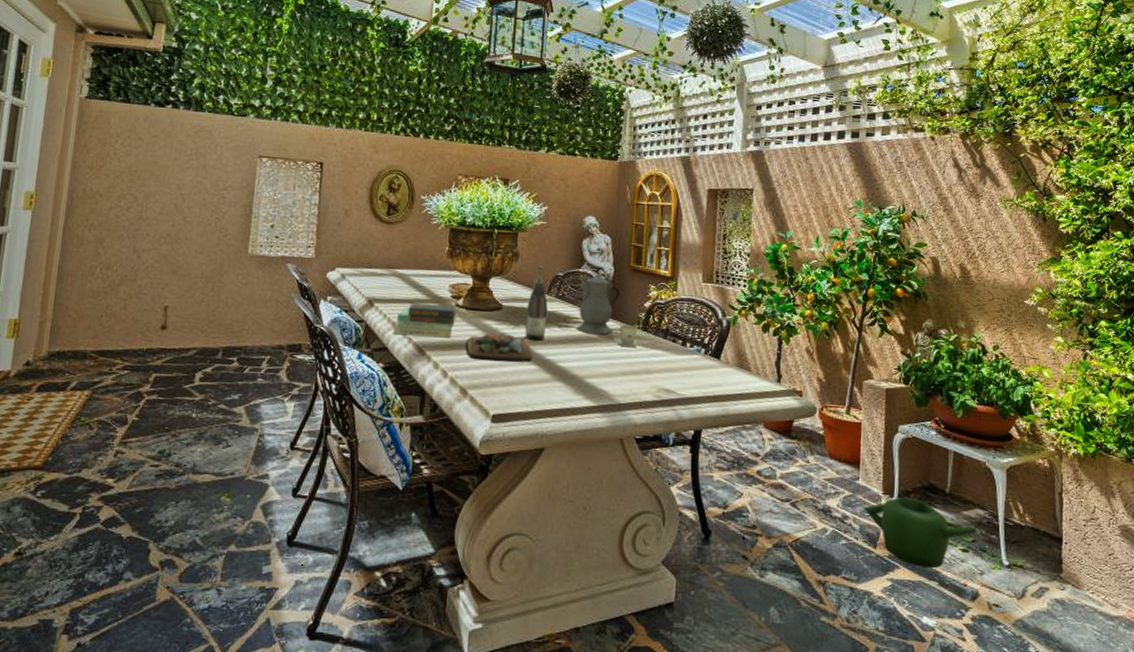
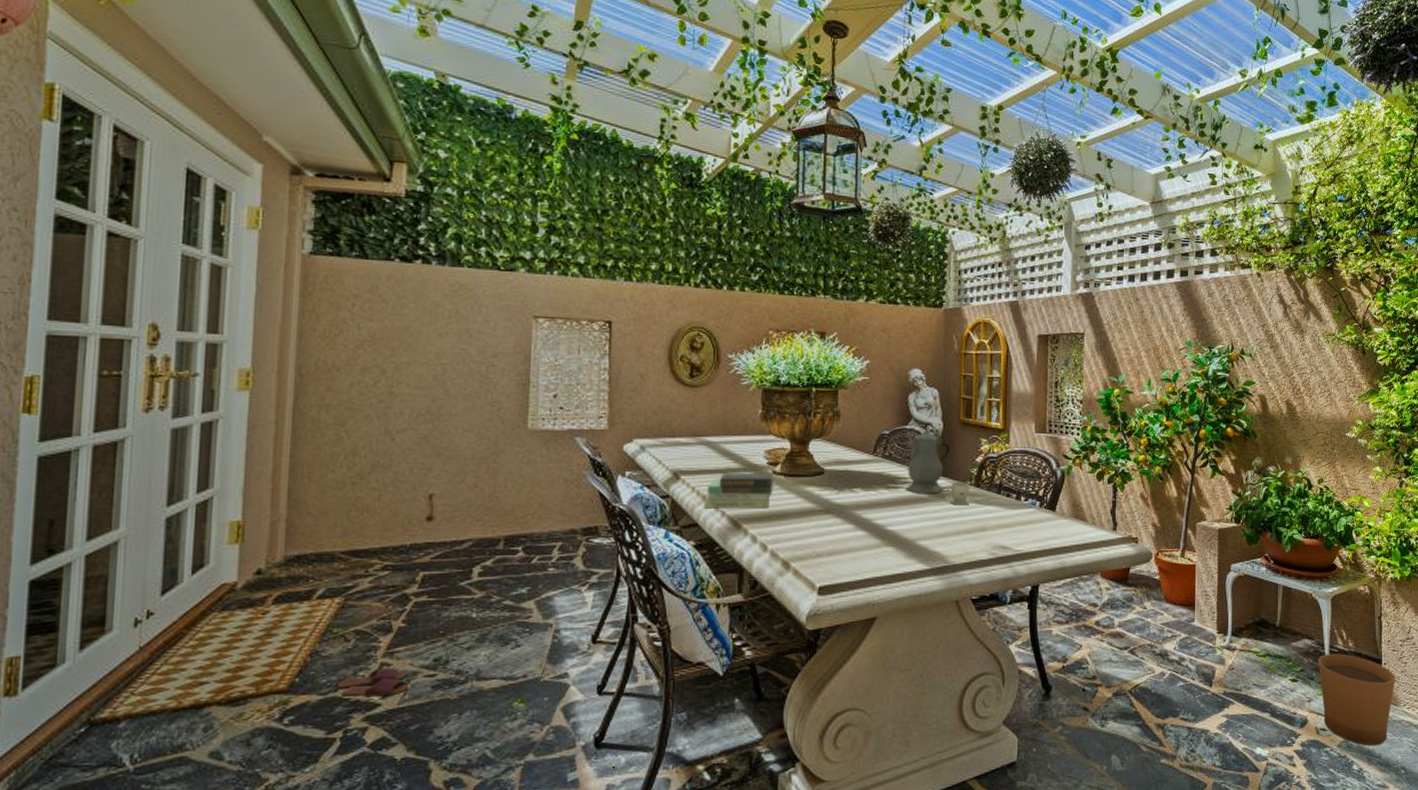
slippers: none [80,455,137,481] -> present [336,667,408,697]
food platter: present [466,334,533,361] -> none [786,500,860,529]
wine bottle: present [525,265,548,341] -> none [850,424,874,504]
watering can: present [863,497,978,568] -> none [1199,634,1306,700]
planter: none [990,527,1079,629] -> present [1317,654,1396,746]

